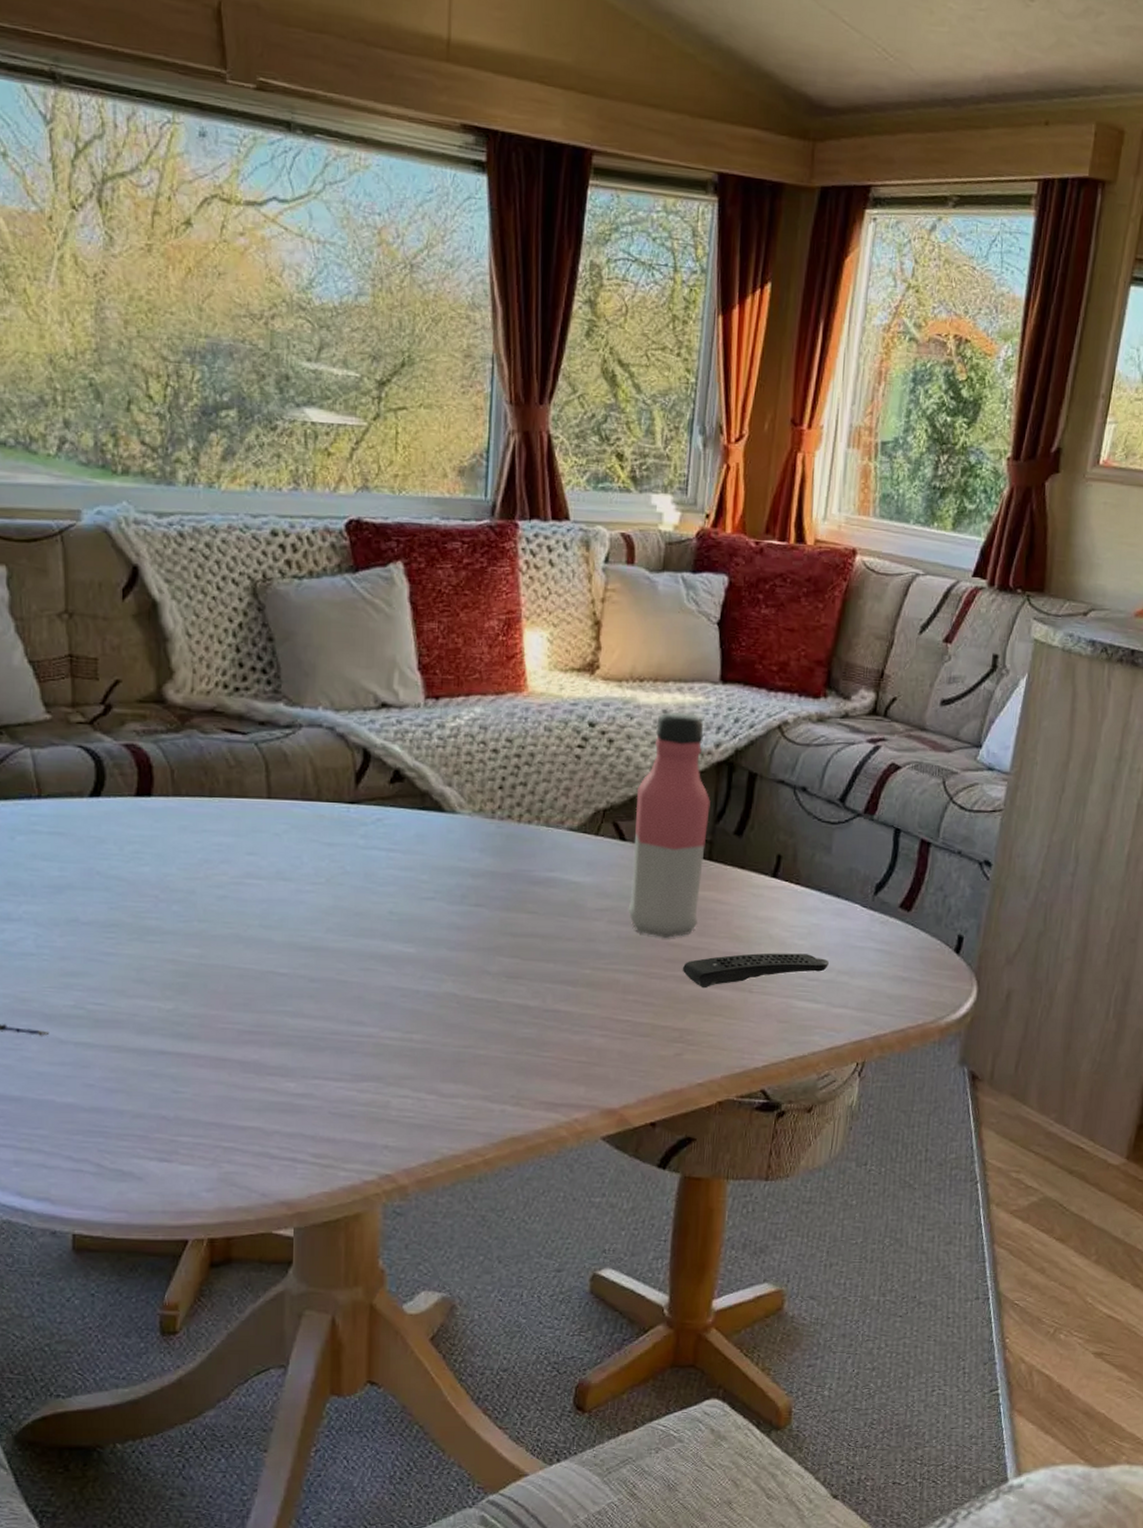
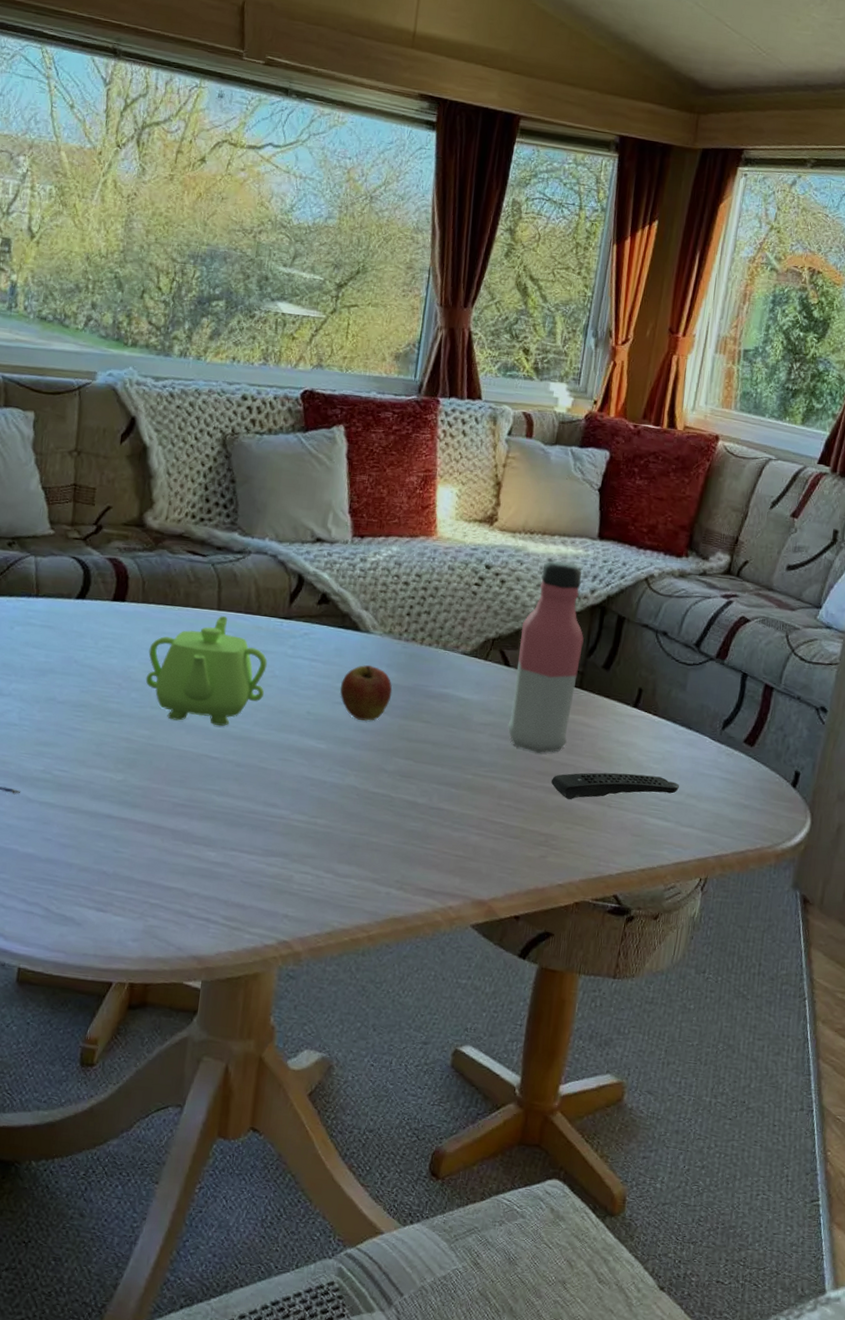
teapot: none [188,805,336,937] -> present [145,616,267,726]
fruit: none [426,851,489,917] -> present [340,664,393,721]

